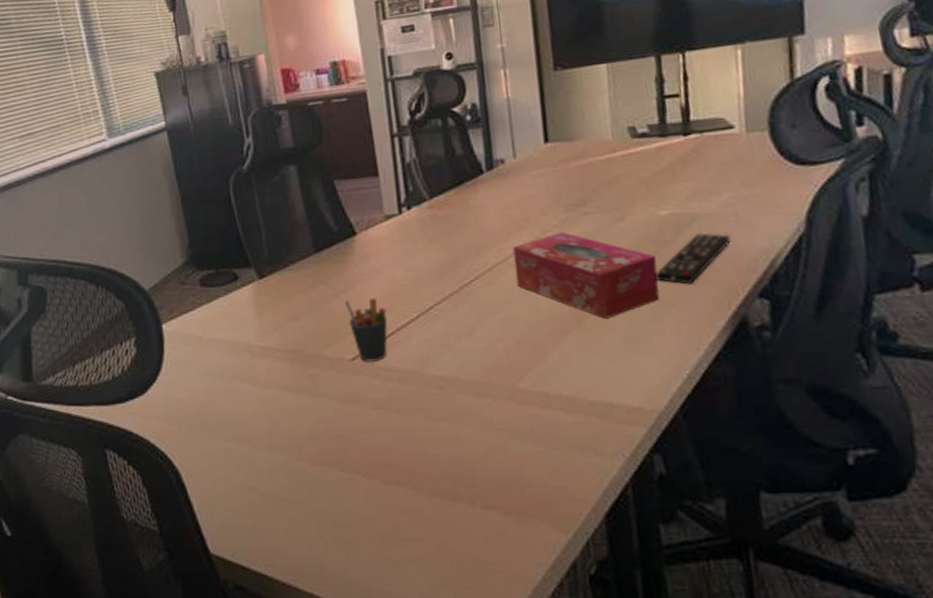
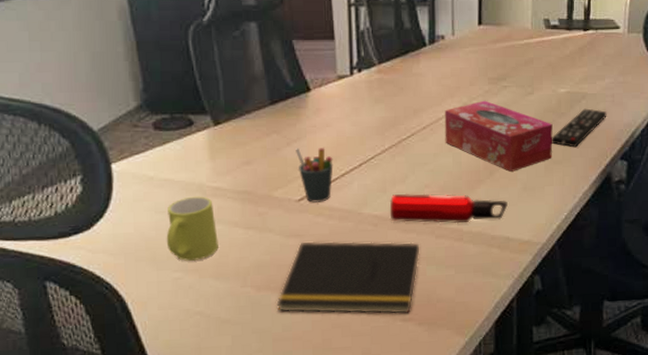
mug: none [216,356,270,429] -> present [166,196,219,261]
notepad: none [334,407,499,499] -> present [276,241,420,314]
water bottle: none [456,349,606,386] -> present [389,193,508,224]

